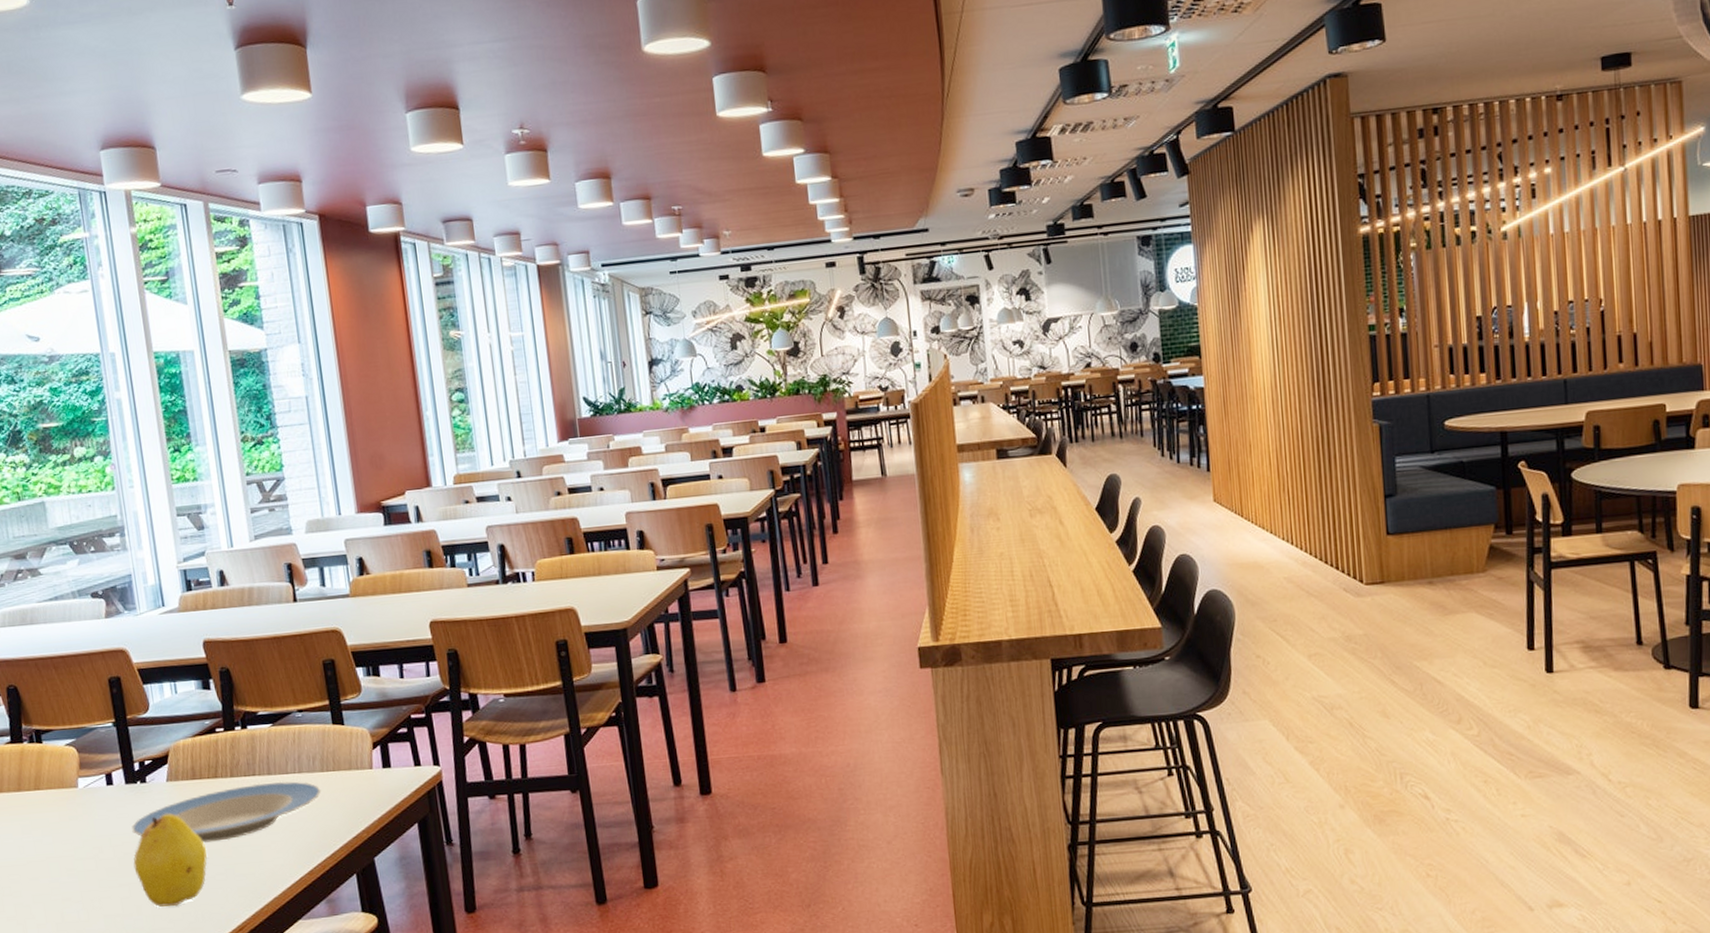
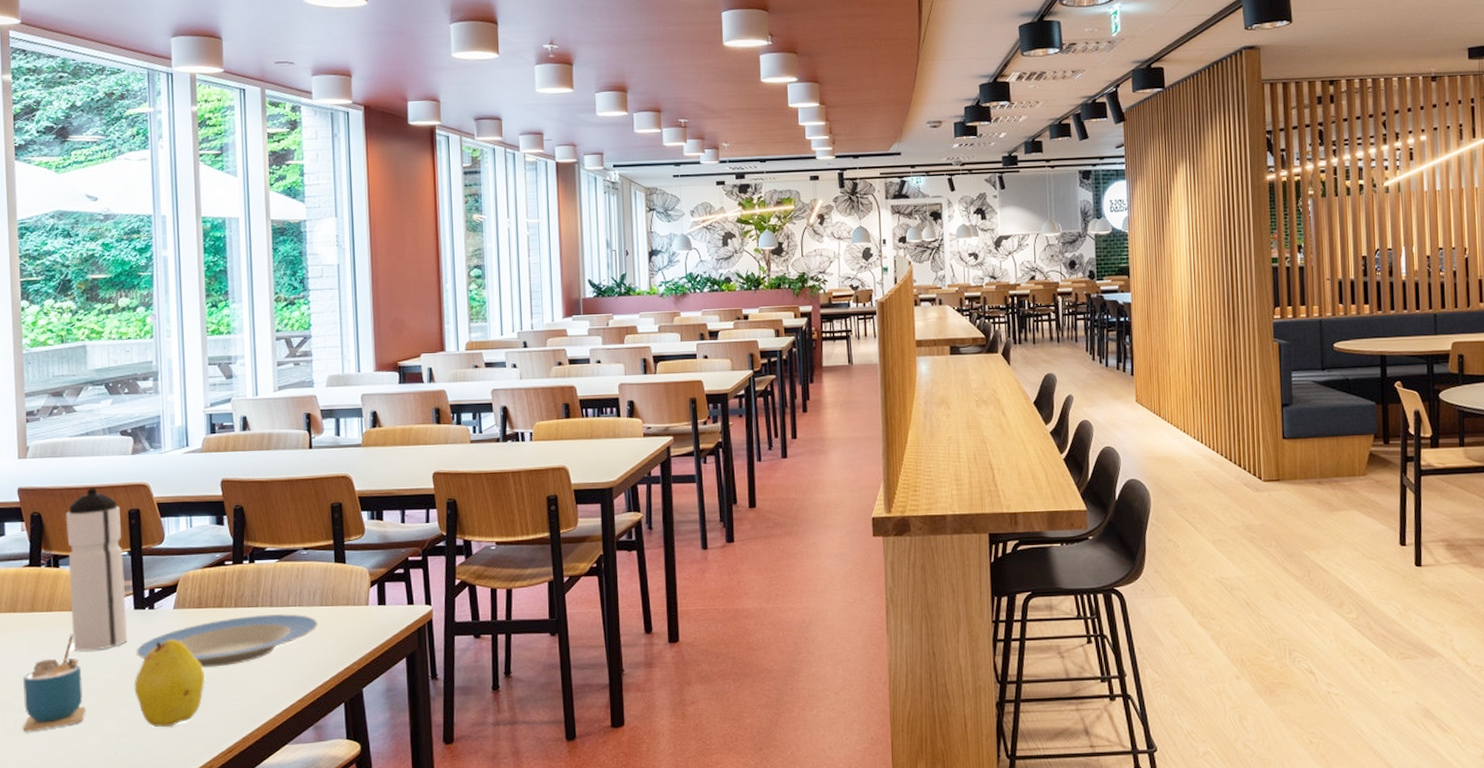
cup: none [17,812,87,917] -> present [22,634,87,732]
water bottle: none [42,656,121,831] -> present [65,488,127,651]

